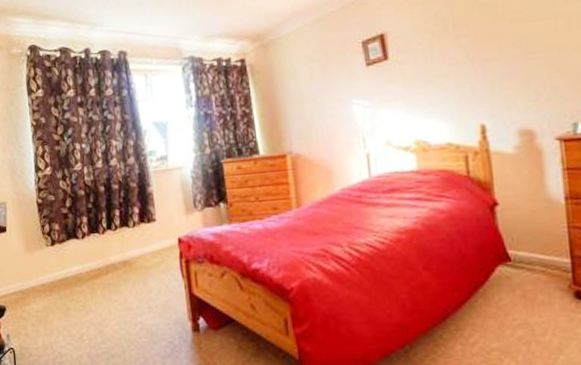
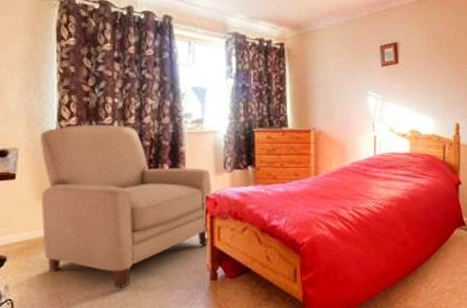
chair: none [23,170,186,340] -> present [41,124,212,289]

